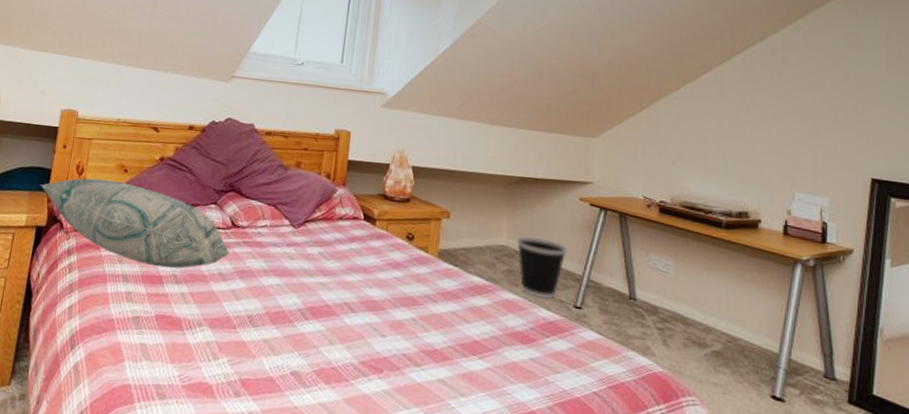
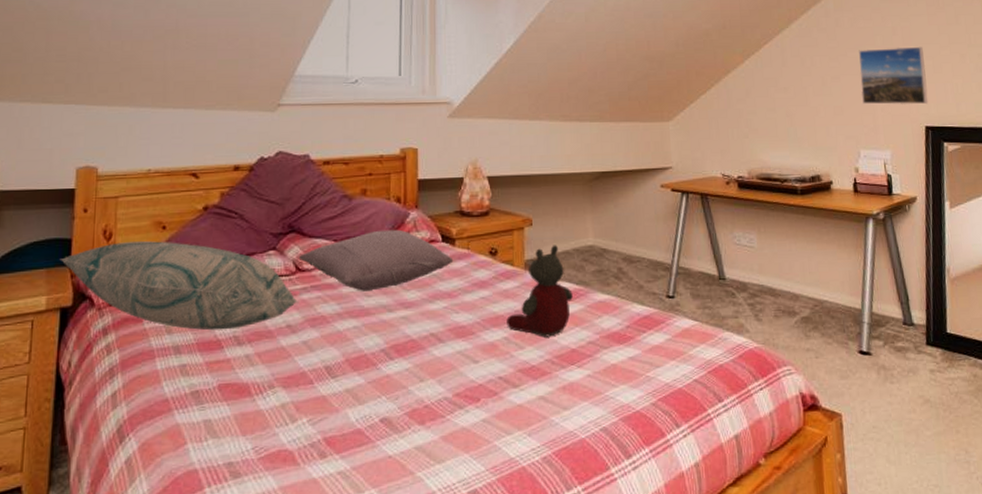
pillow: none [235,201,373,255] -> present [298,229,454,291]
stuffed bear: none [415,239,481,326] -> present [506,245,573,337]
wastebasket: present [517,237,567,299] -> none [604,232,654,295]
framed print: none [802,91,879,156] -> present [859,46,928,105]

